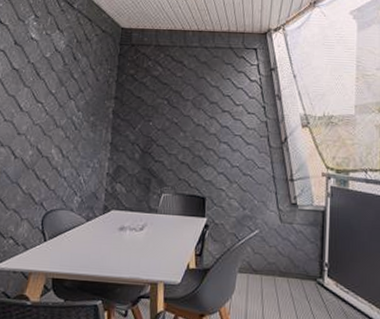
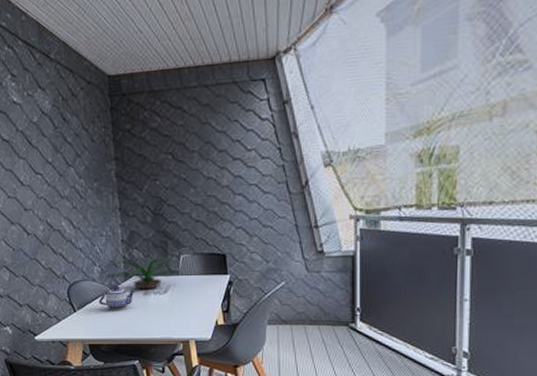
teapot: none [71,217,112,244] -> present [98,285,136,310]
plant: none [85,193,159,225] -> present [106,257,180,290]

